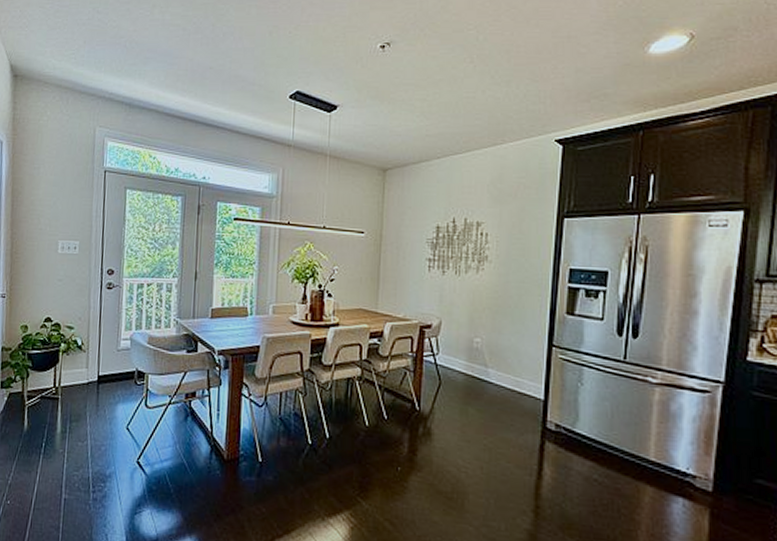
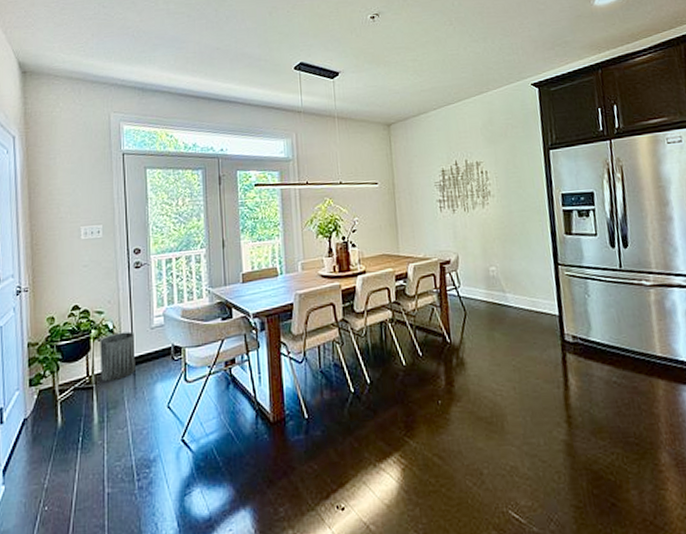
trash can: none [66,350,101,396] -> present [100,331,136,382]

